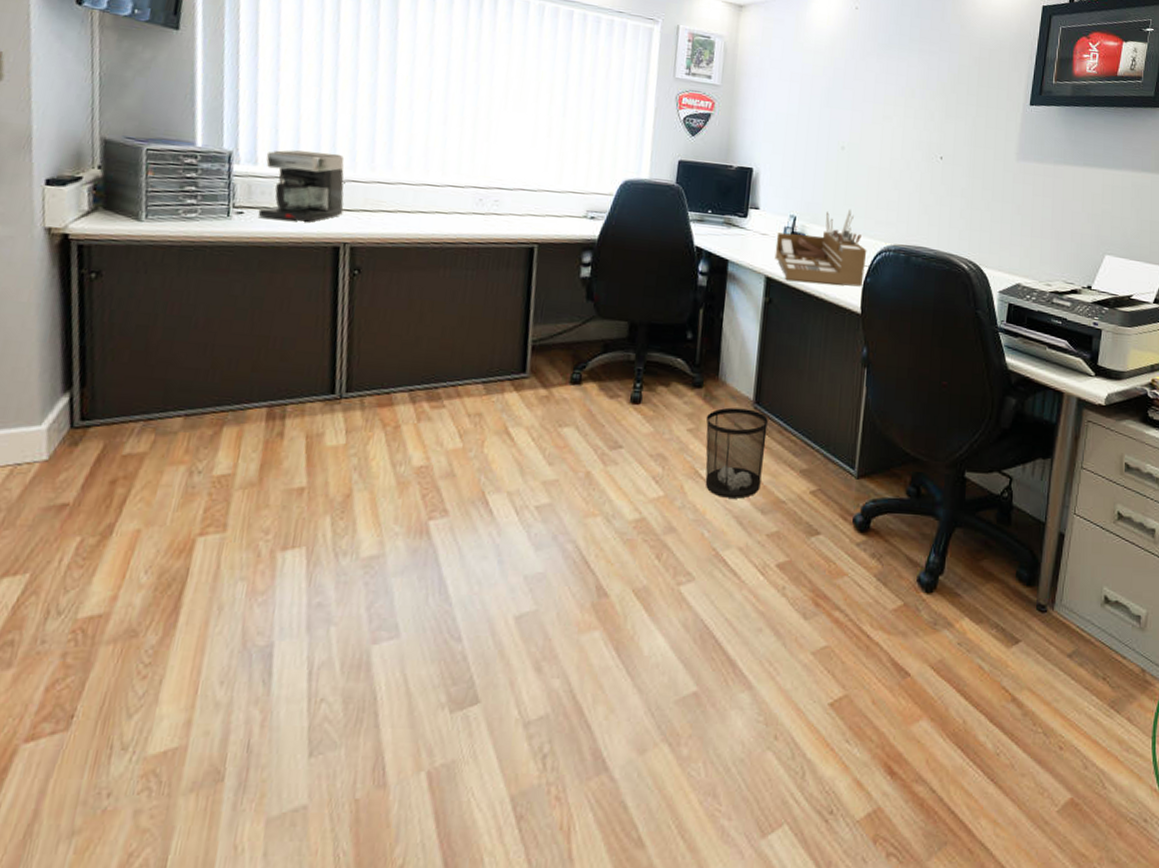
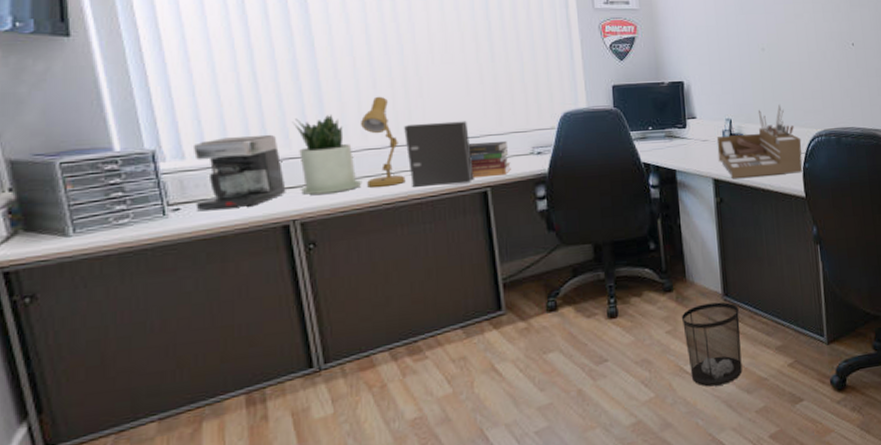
planter: none [356,142,416,223] -> present [292,114,362,195]
desk lamp: none [420,133,464,226] -> present [361,96,412,187]
binder: none [462,167,527,236] -> present [404,121,474,187]
books: none [522,195,563,234] -> present [468,140,511,179]

